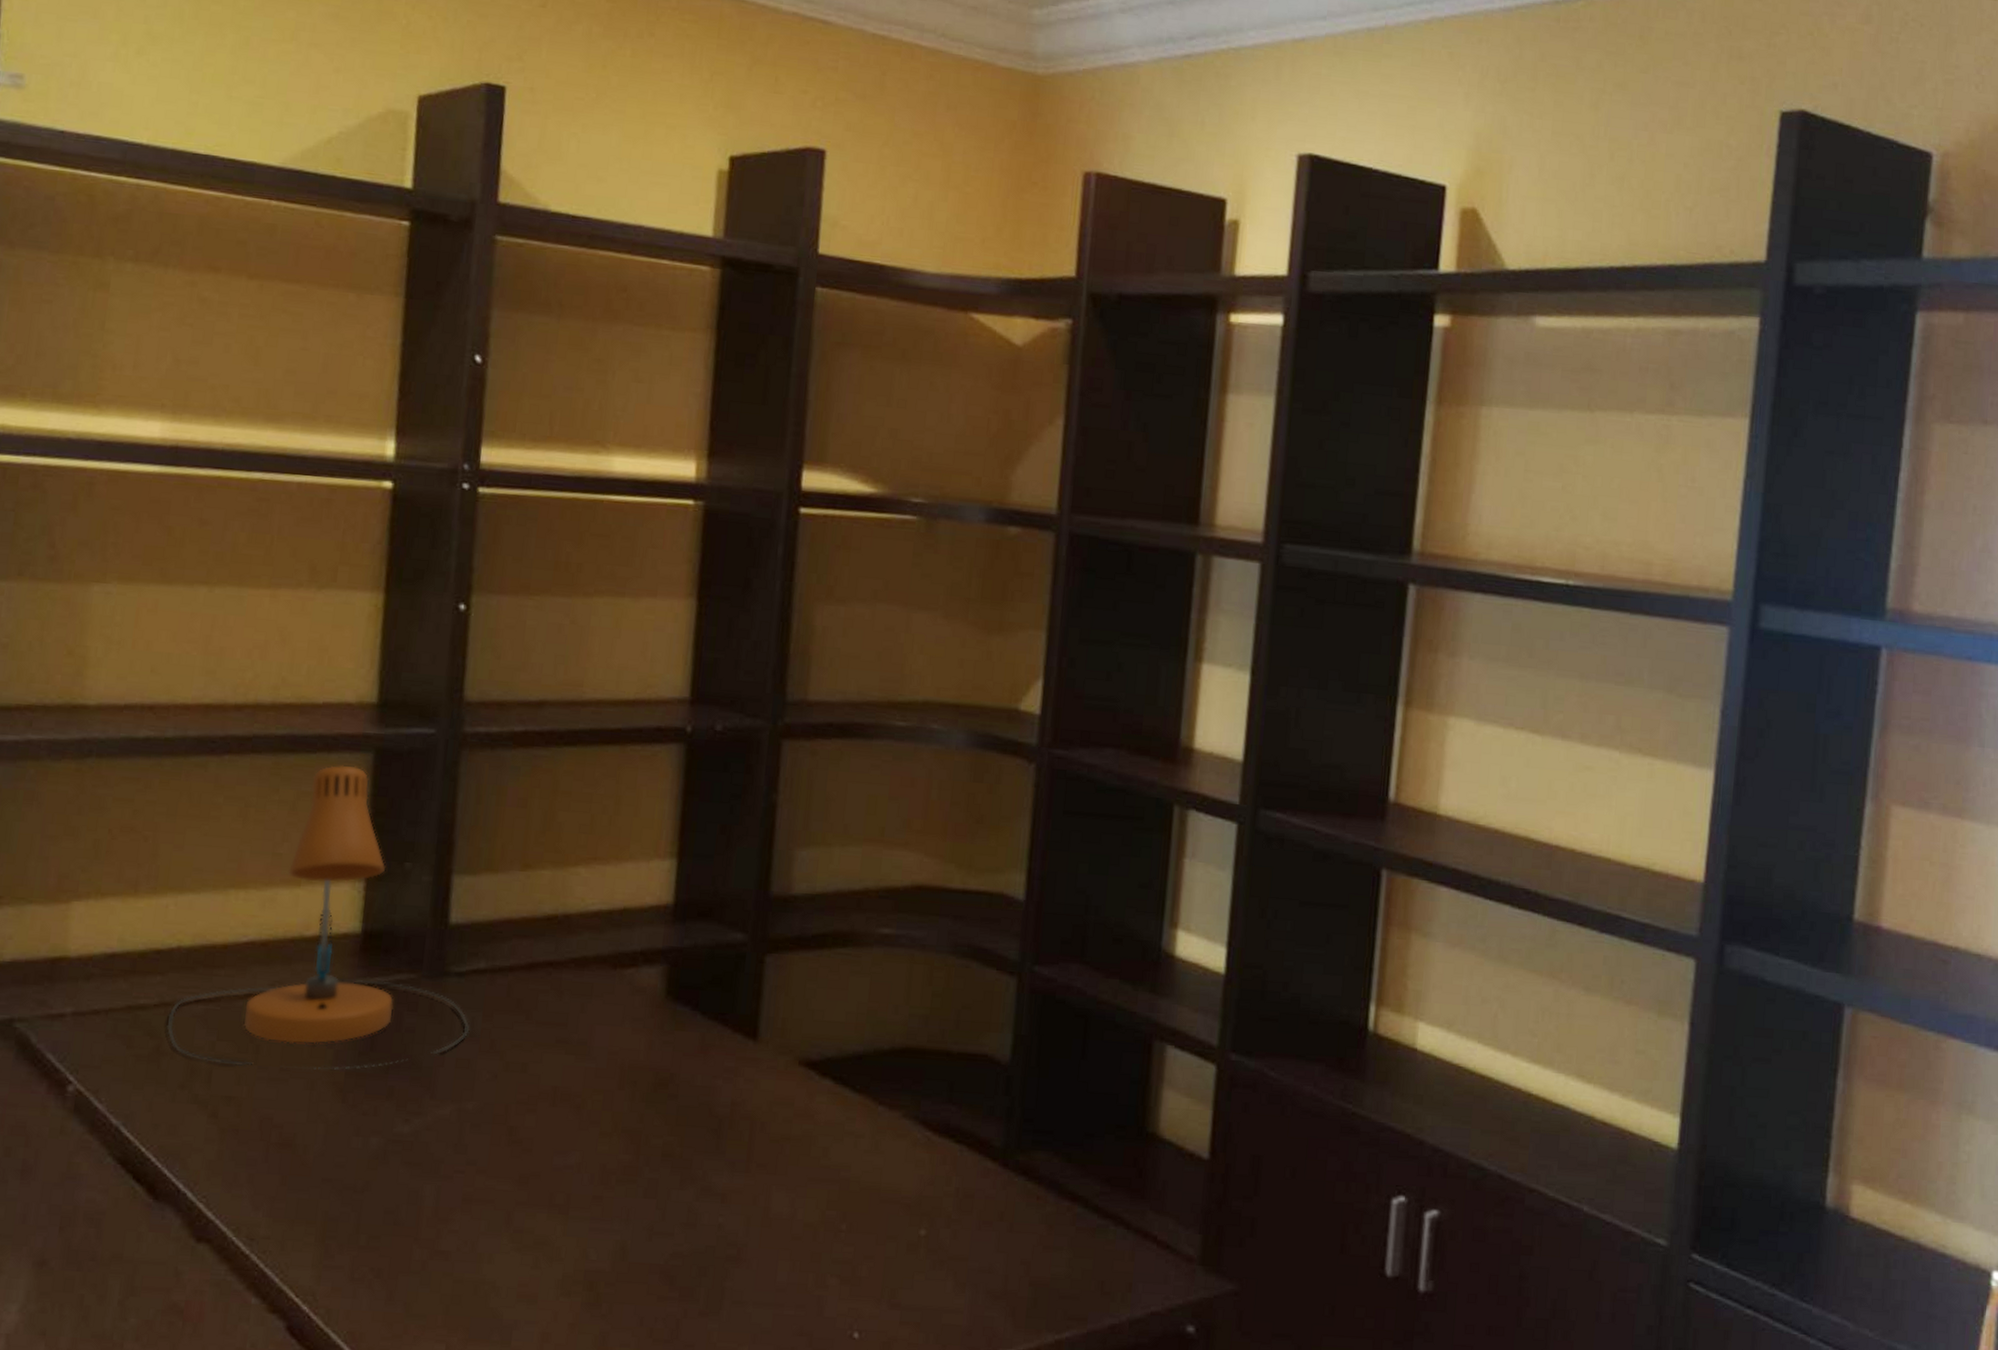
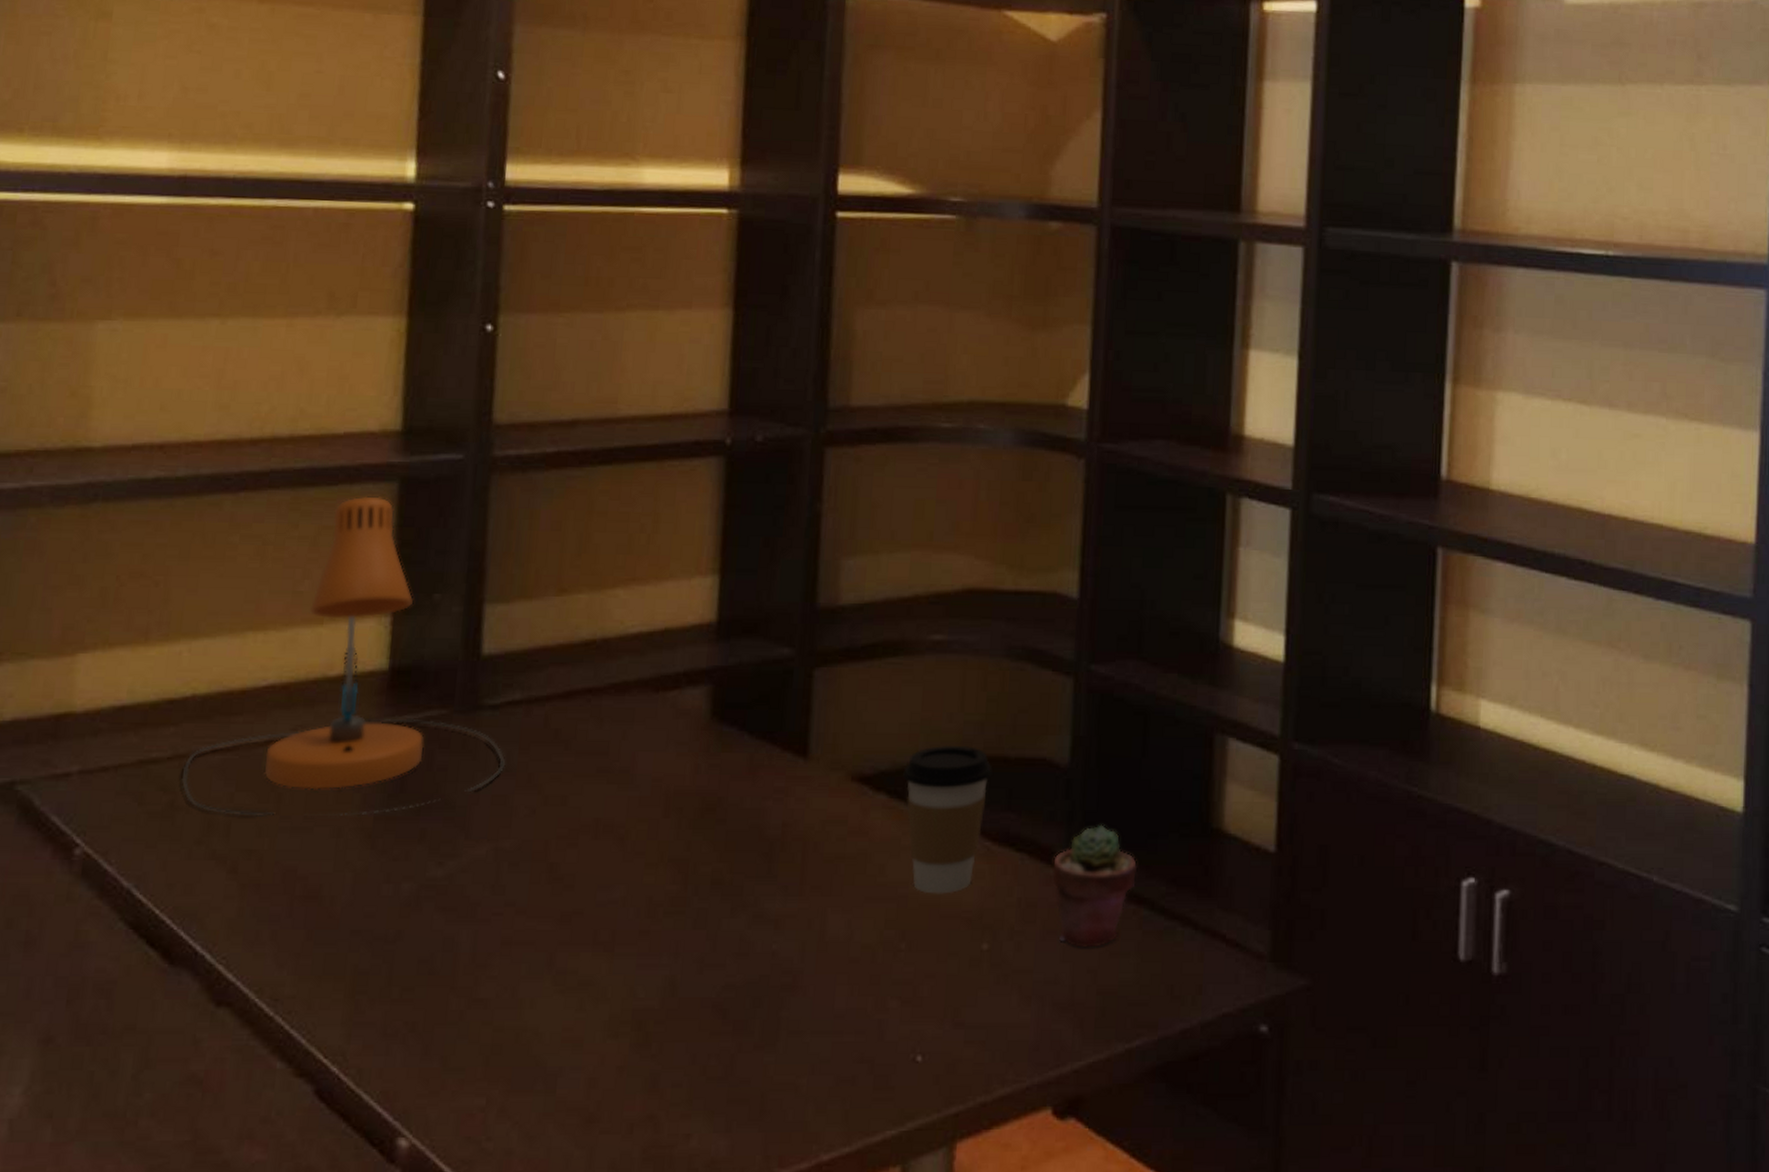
coffee cup: none [848,1035,936,1180] -> present [903,745,993,894]
potted succulent: none [989,1122,1074,1241] -> present [1051,824,1138,948]

